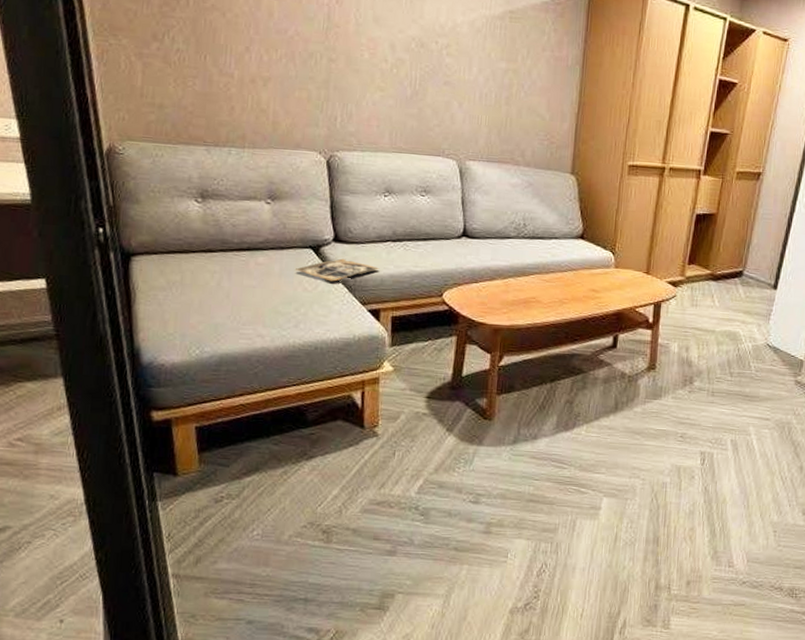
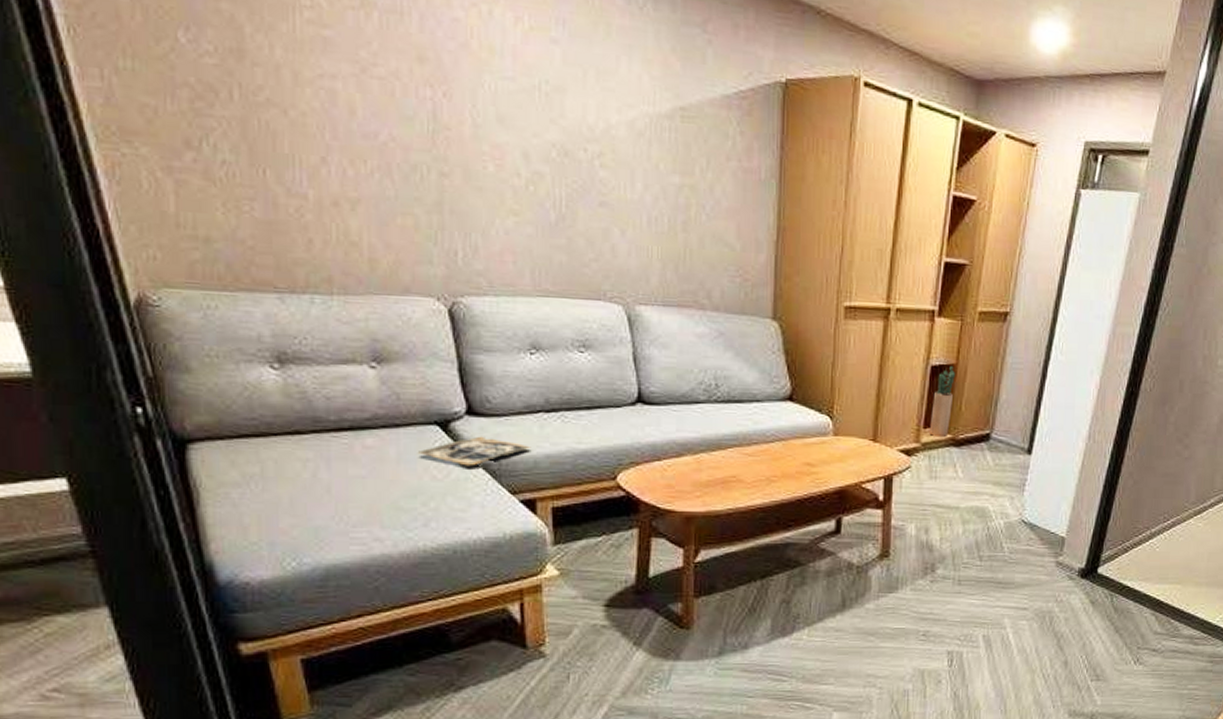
vase: none [692,213,717,273] -> present [929,363,956,438]

